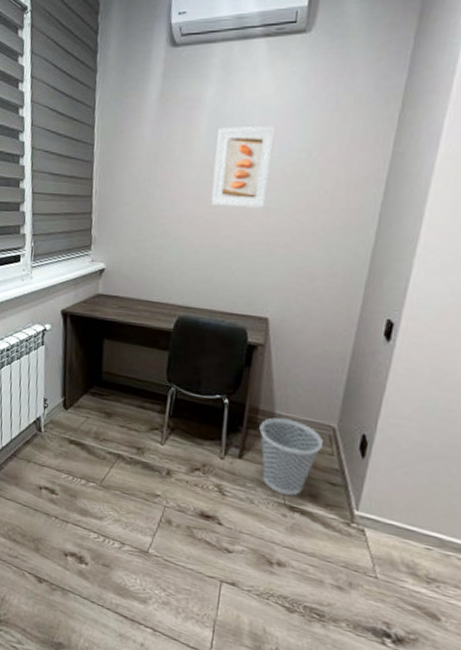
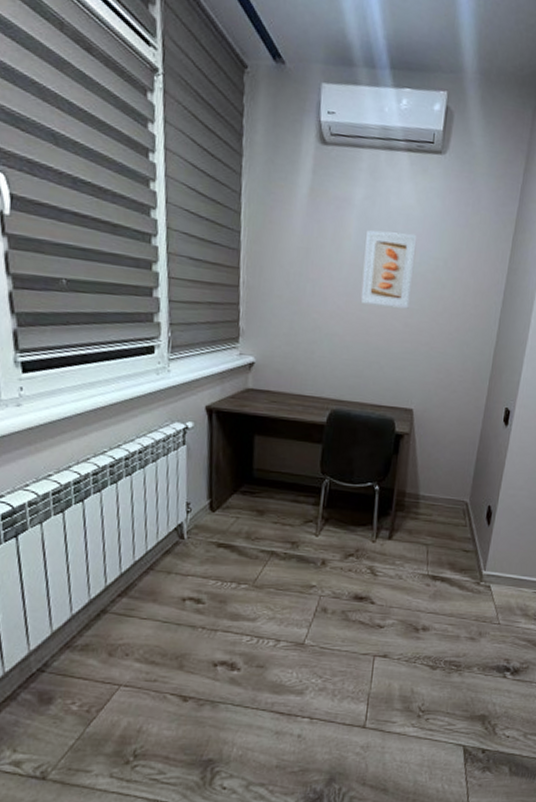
wastebasket: present [259,417,323,496] -> none [406,498,458,567]

